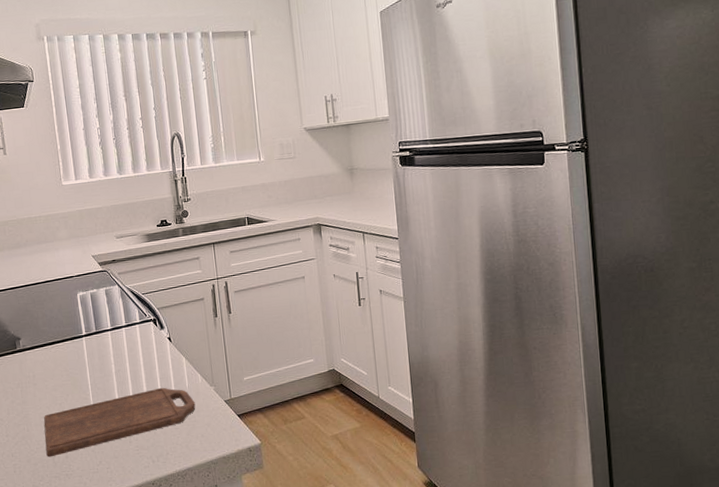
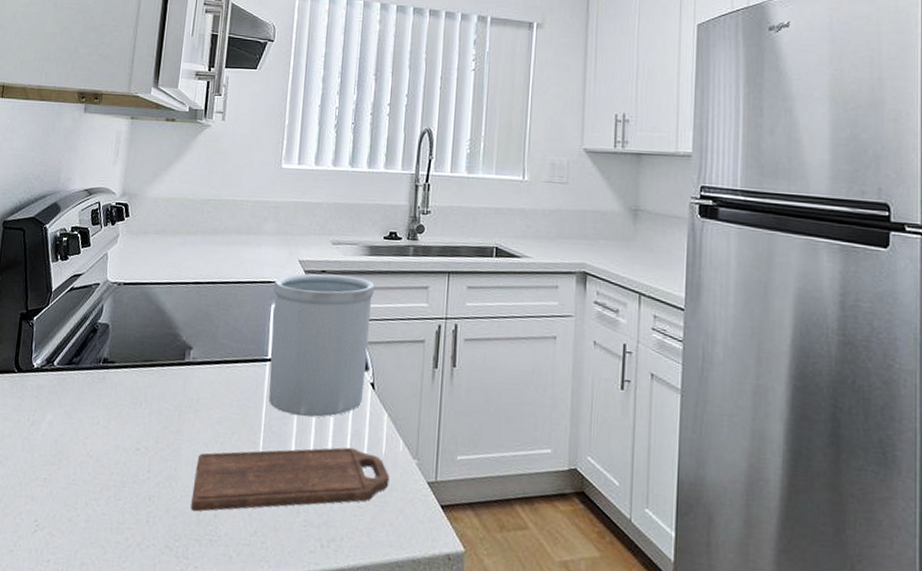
utensil holder: none [75,260,164,373] -> present [268,273,375,418]

